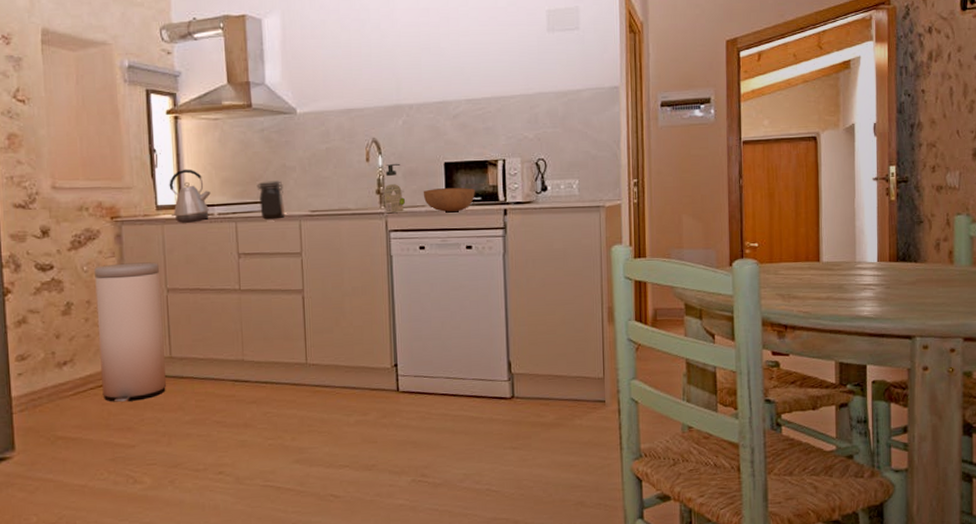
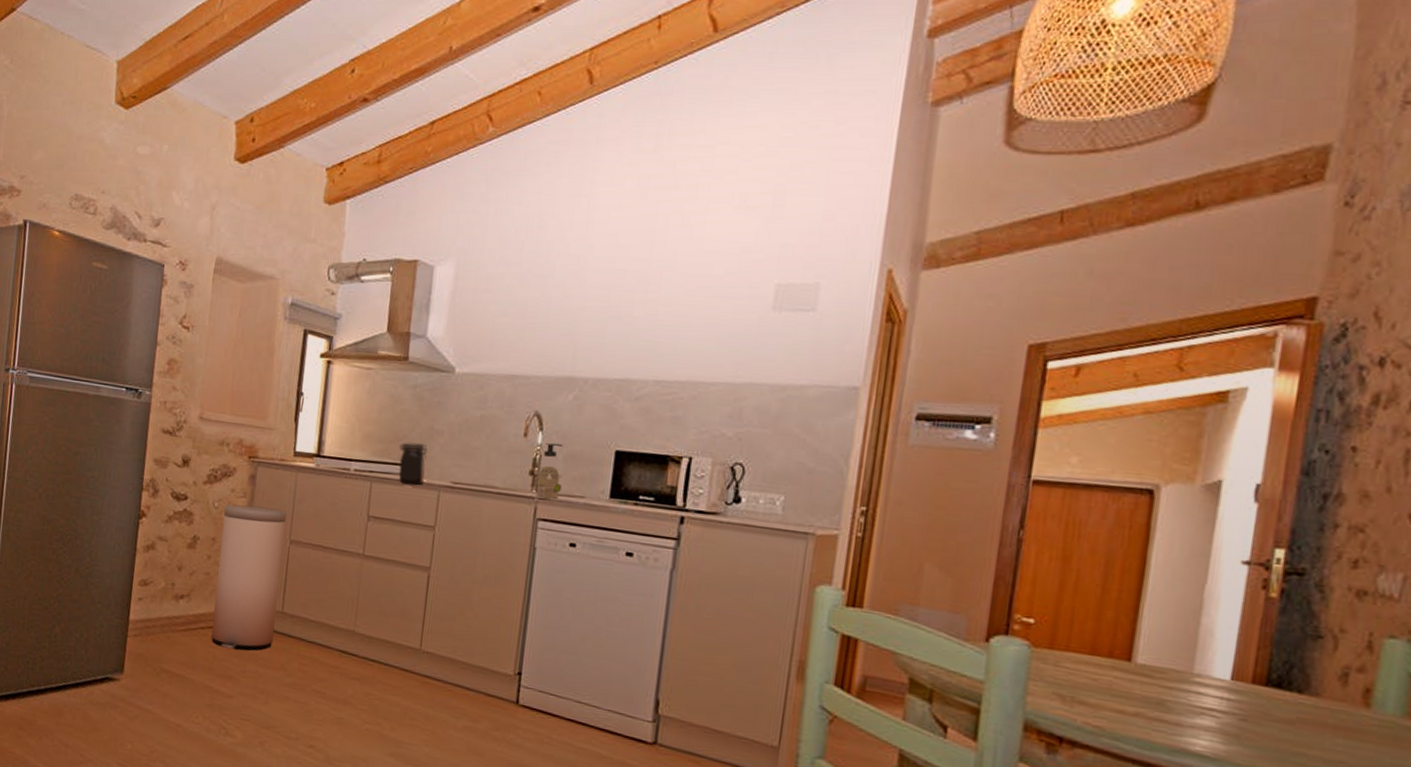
kettle: present [169,169,211,224] -> none [306,417,351,476]
bowl: present [423,188,475,213] -> none [583,478,648,511]

